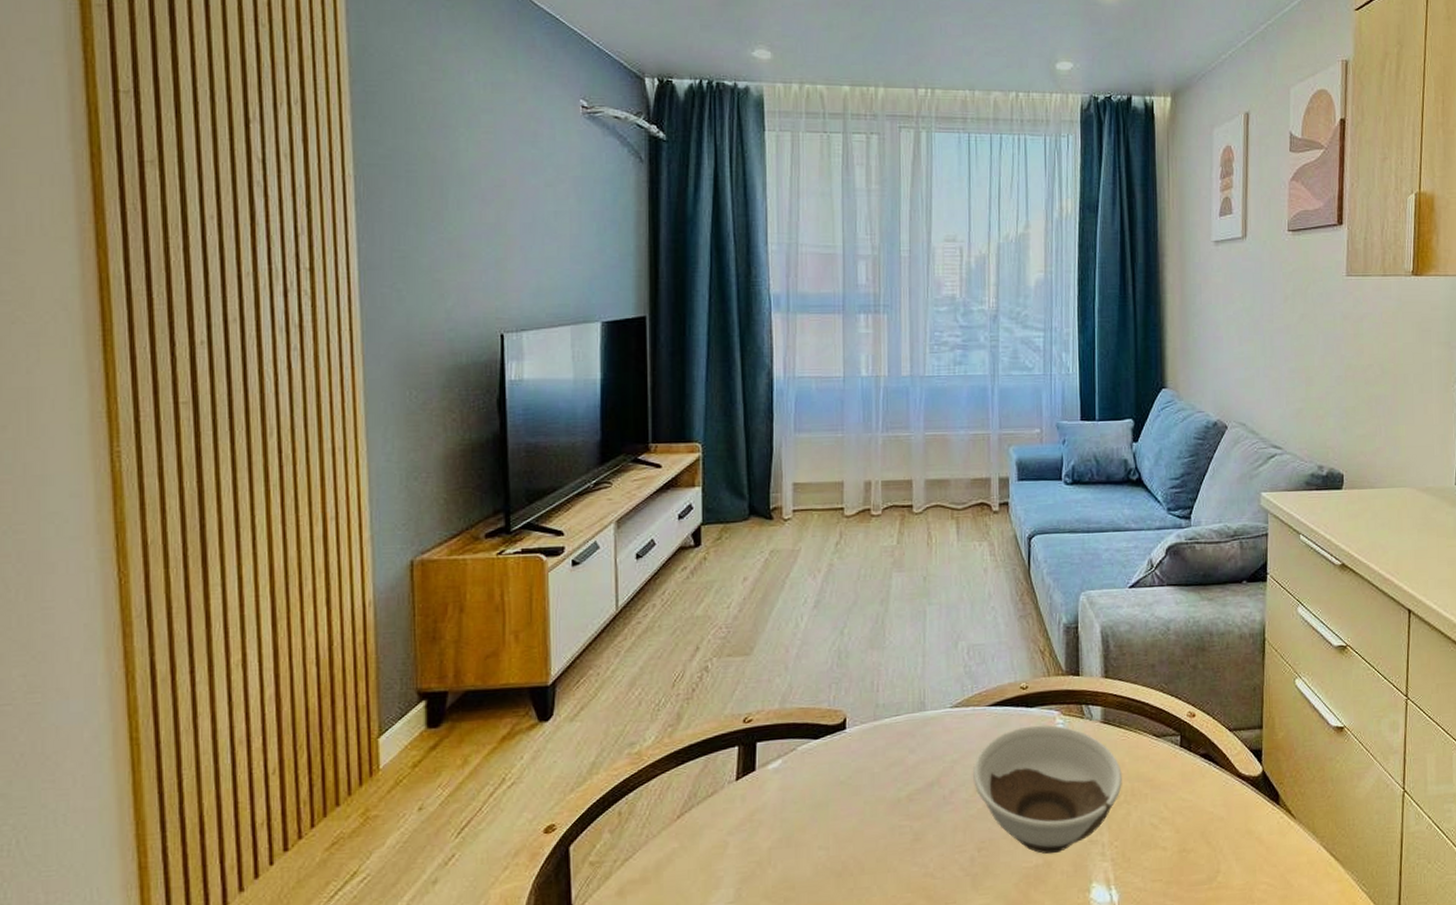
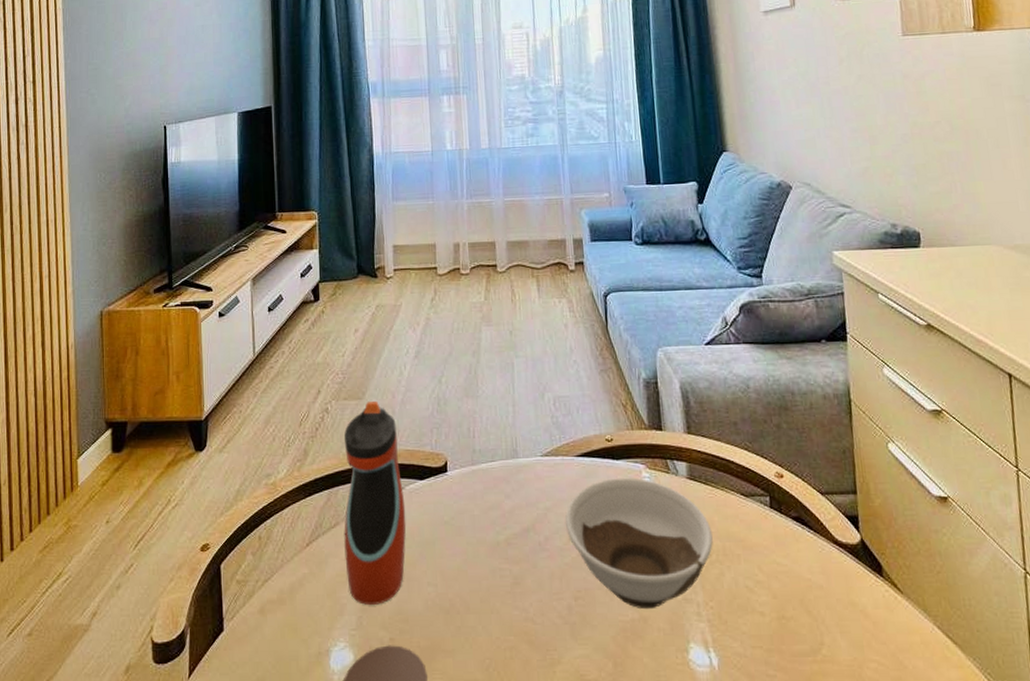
water bottle: none [723,657,797,876] -> present [344,402,406,605]

